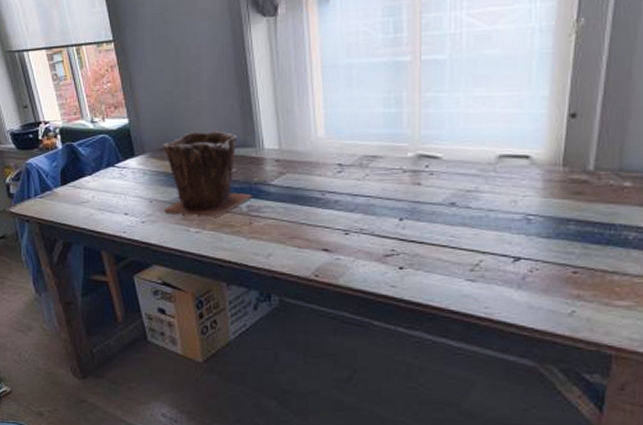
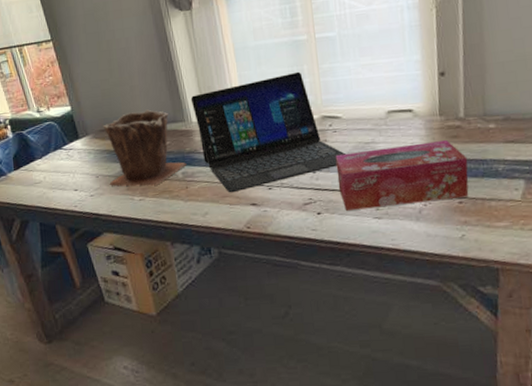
laptop: none [265,99,443,234] -> present [190,71,347,193]
tissue box: none [428,197,591,269] -> present [335,140,469,211]

